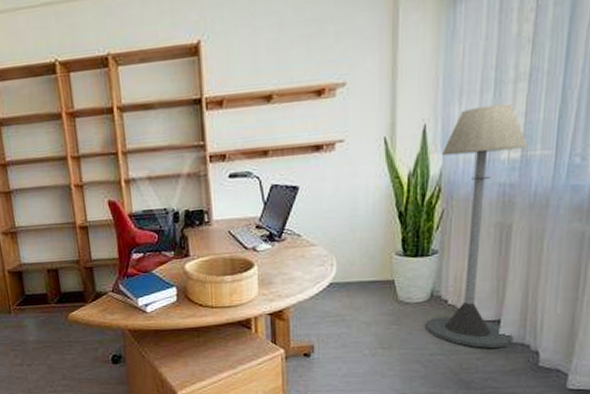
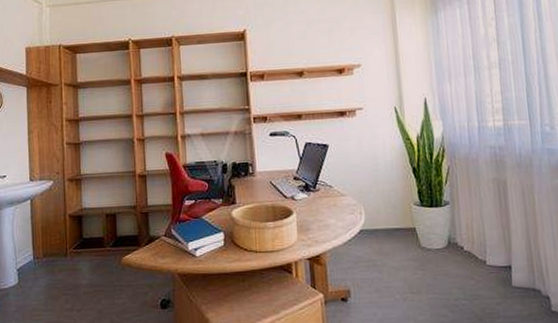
floor lamp: present [426,103,528,348] -> none [441,84,526,293]

